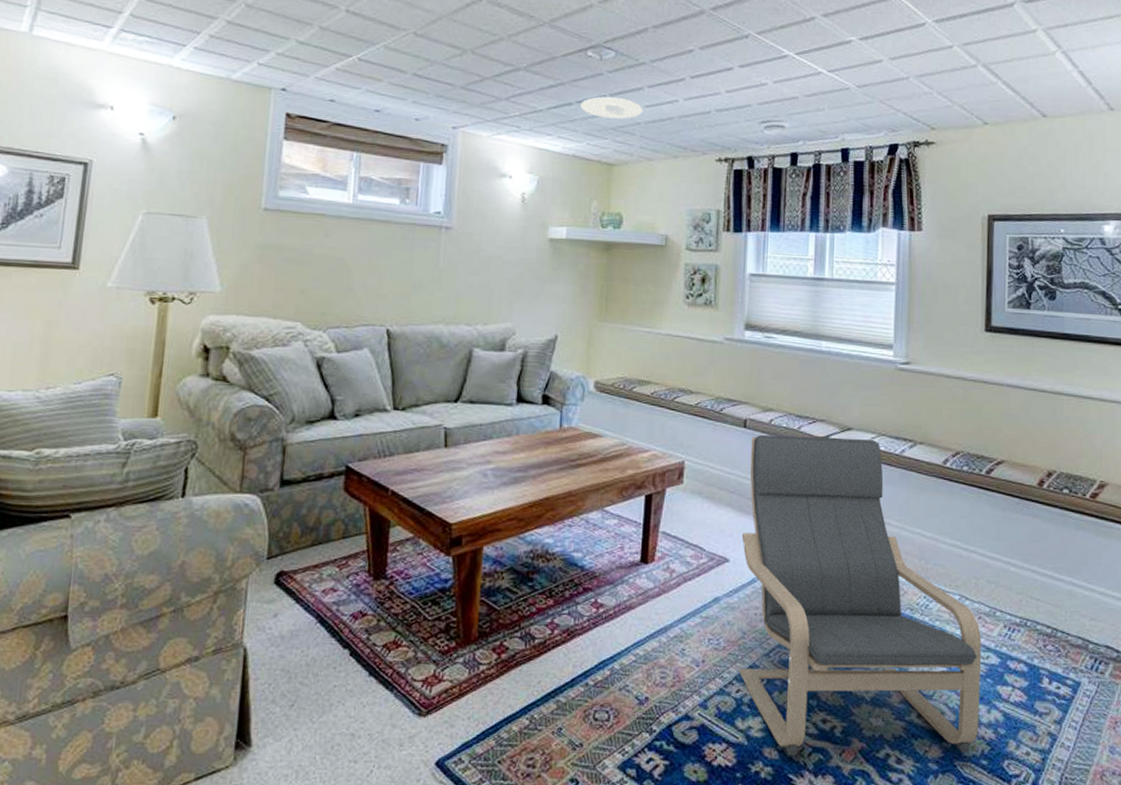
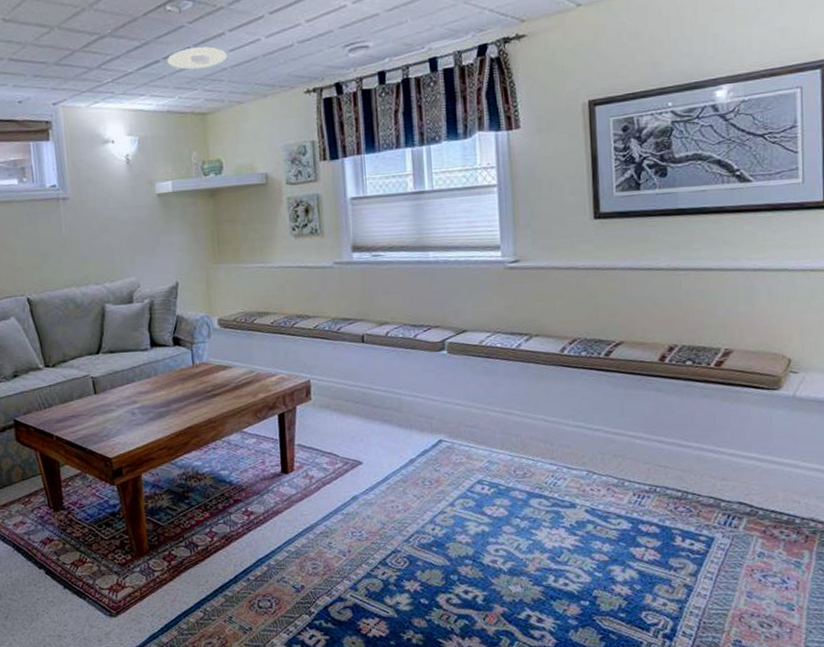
lounge chair: present [738,435,982,756] -> none [370,338,615,624]

